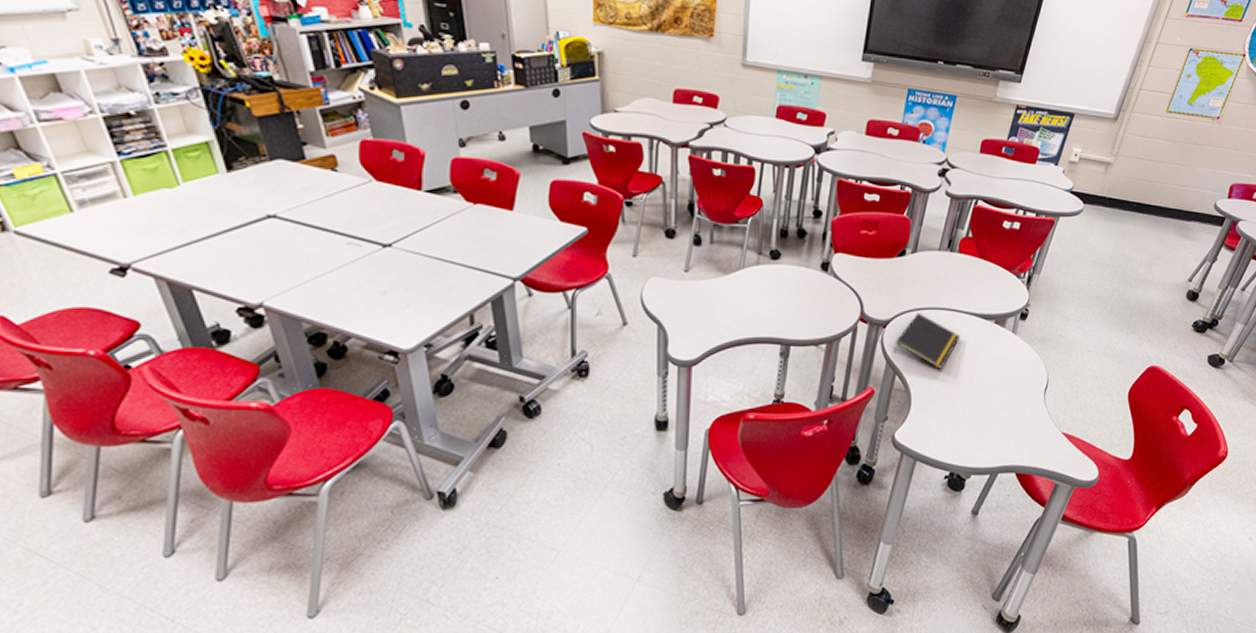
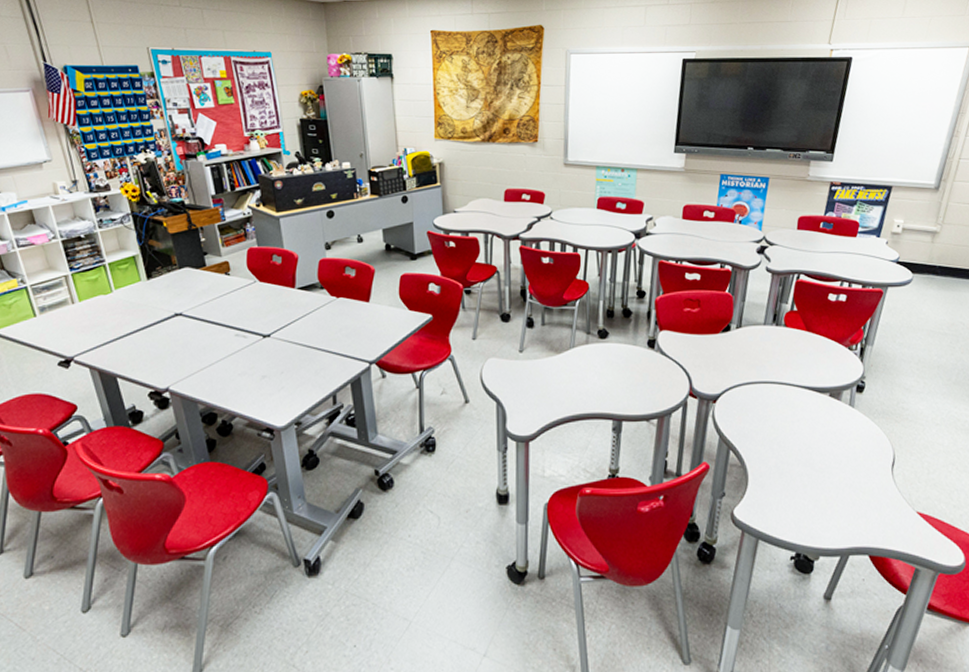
notepad: present [893,313,960,370] -> none [726,387,794,445]

